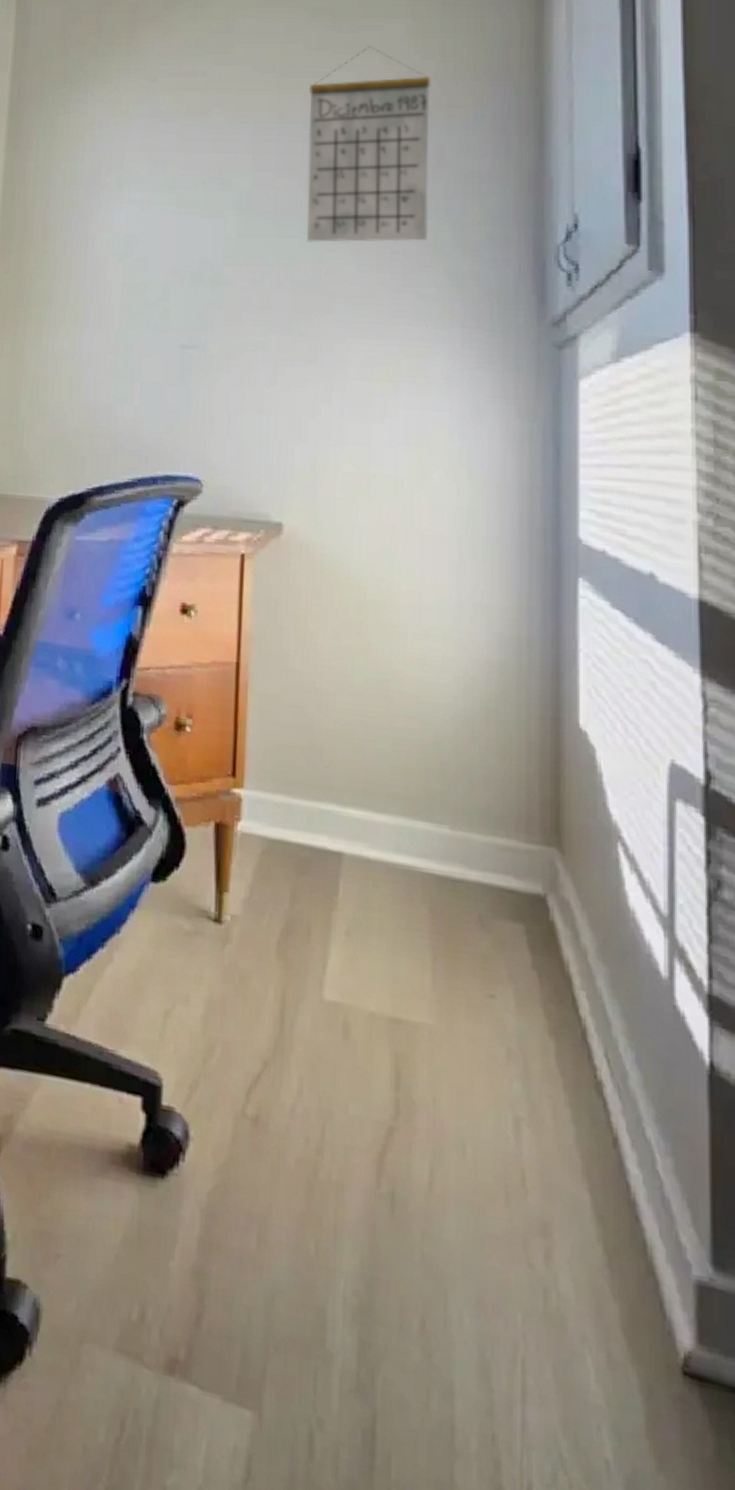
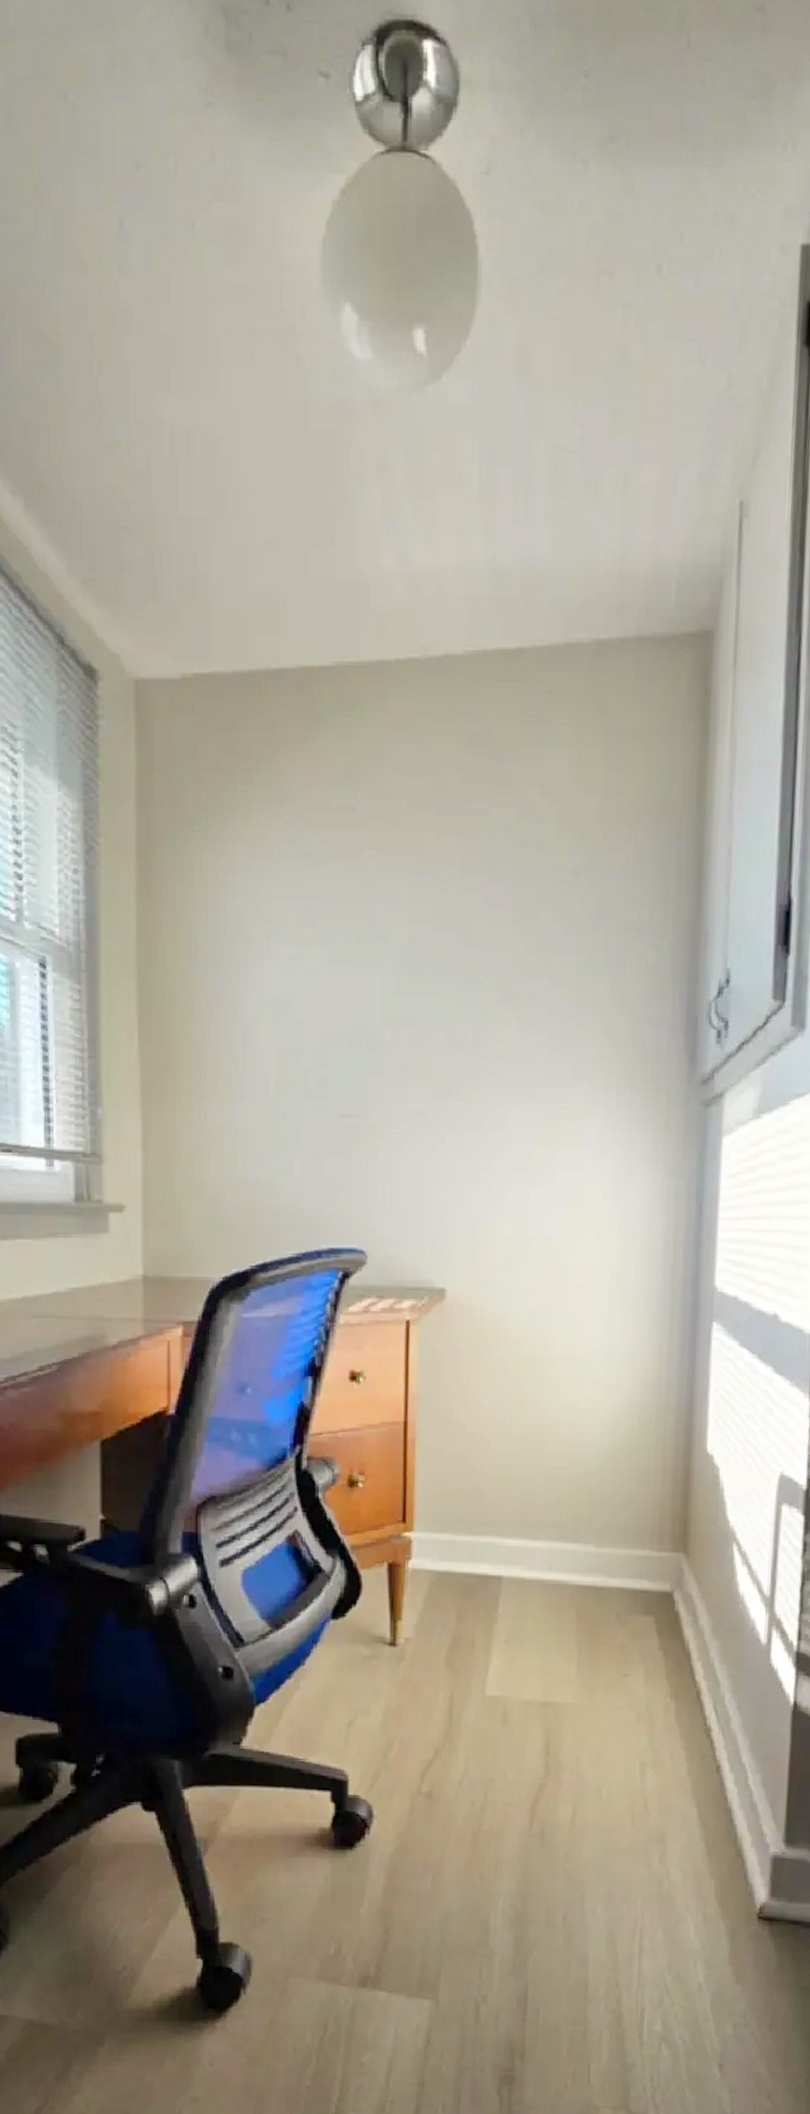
calendar: present [307,46,431,243] -> none [466,780,593,1002]

